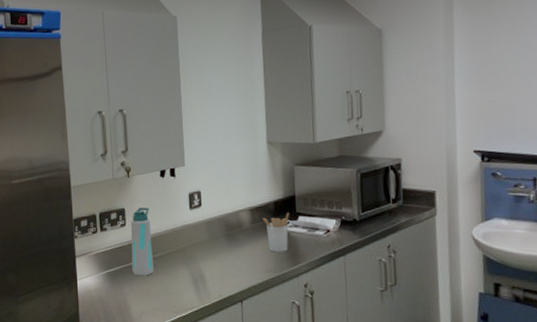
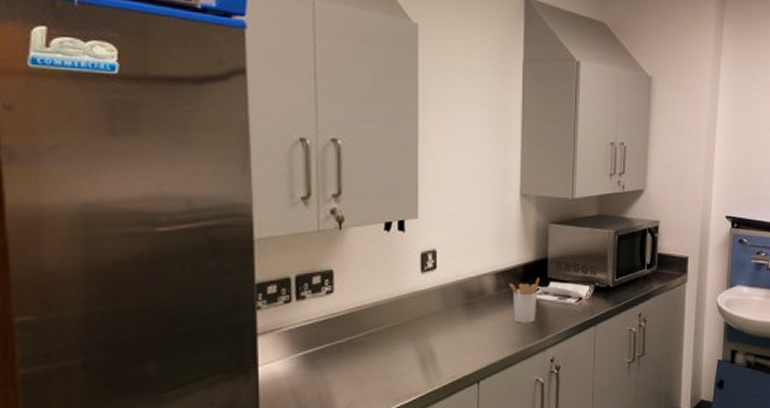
water bottle: present [130,207,154,276] -> none [340,269,369,357]

